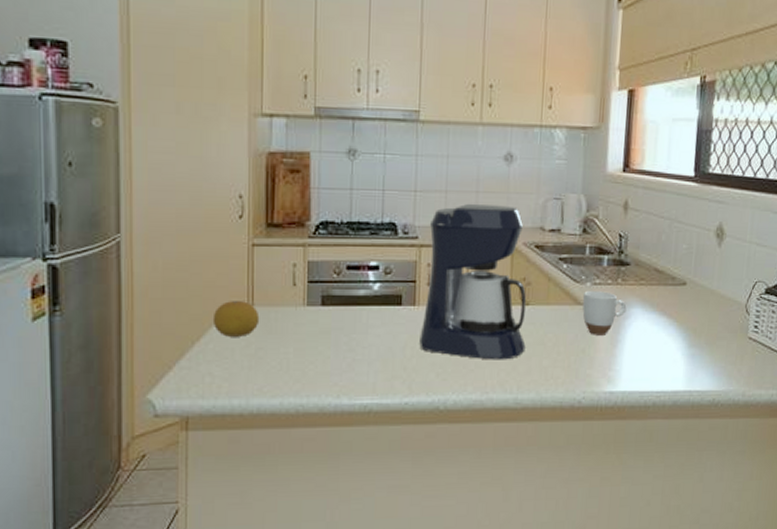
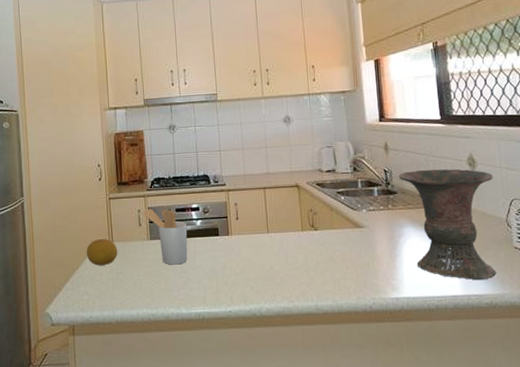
utensil holder: none [299,263,361,341] -> present [143,208,188,265]
coffee maker: present [419,203,527,360] -> none [233,155,319,275]
mug: present [582,291,627,335] -> none [361,216,400,252]
vase: none [634,237,741,374] -> present [398,169,496,281]

